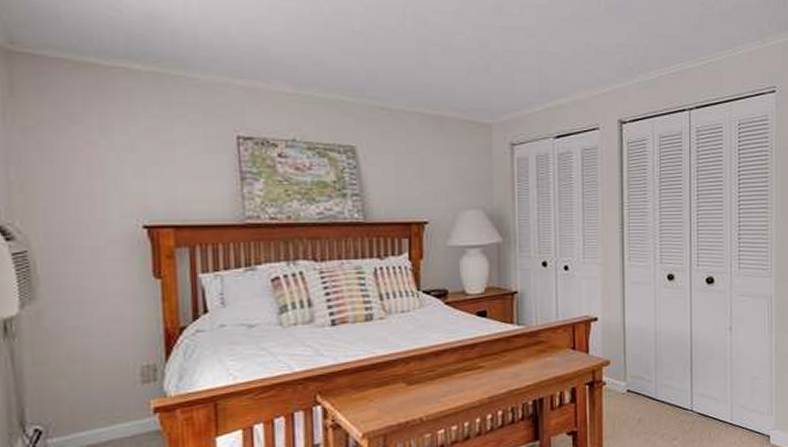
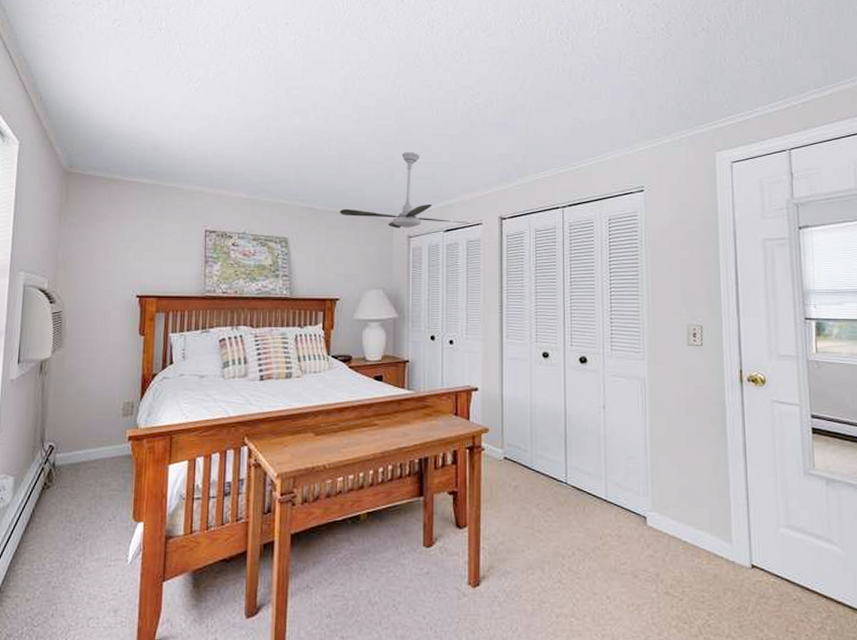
ceiling fan: none [423,37,586,135] -> present [340,152,471,229]

